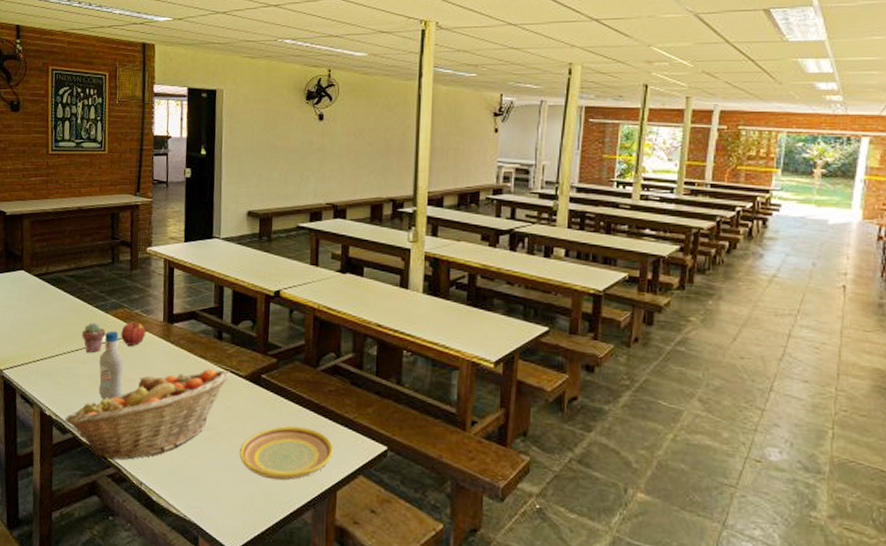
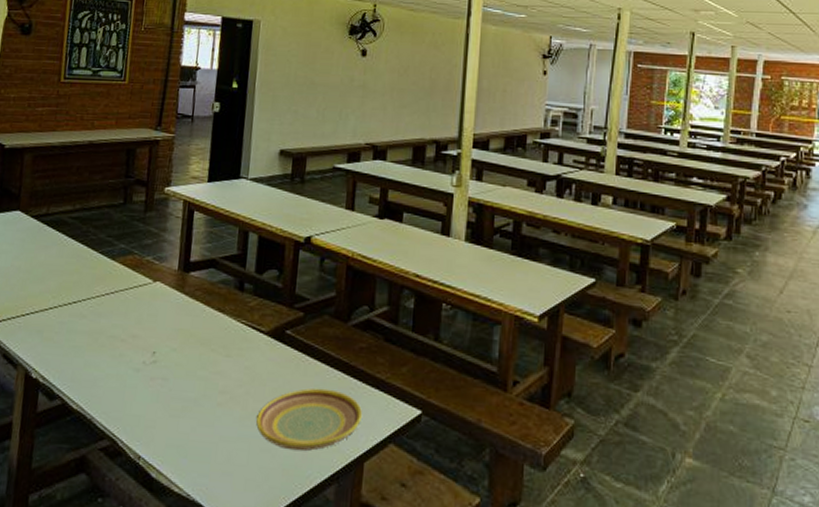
fruit basket: present [64,368,231,461] -> none [53,323,251,431]
potted succulent: present [82,323,106,353] -> none [82,271,111,306]
bottle: present [99,331,123,401] -> none [97,280,129,361]
apple: present [121,321,145,346] -> none [128,270,157,298]

